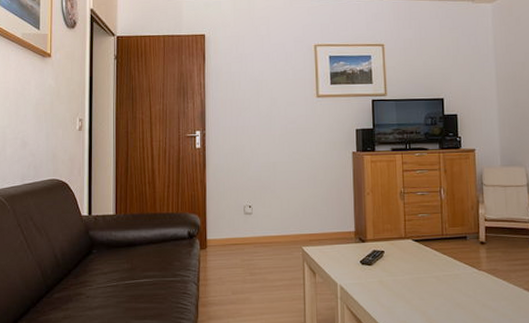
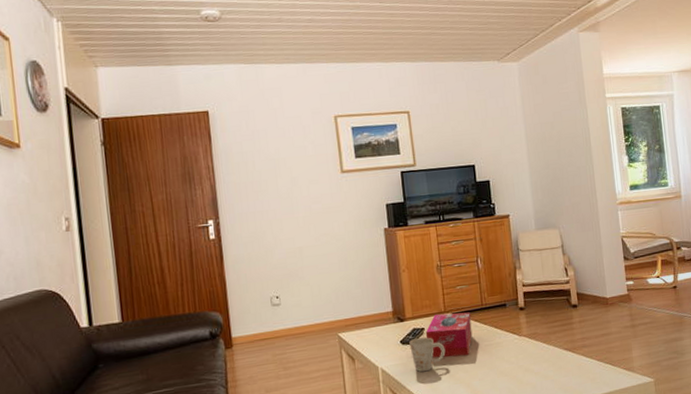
mug: none [369,259,403,294] -> present [409,337,446,372]
tissue box: none [385,239,431,284] -> present [425,312,473,358]

